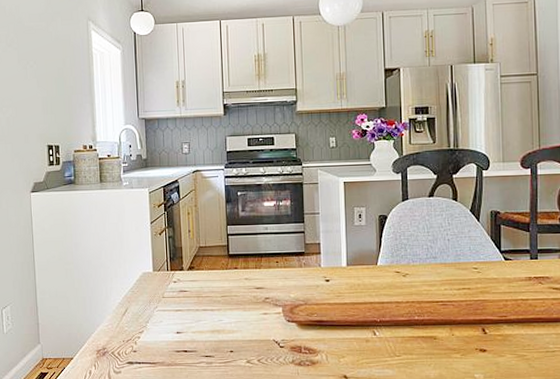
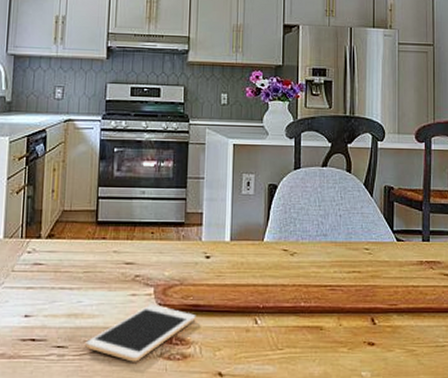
cell phone: none [229,321,321,368] -> present [85,304,196,362]

